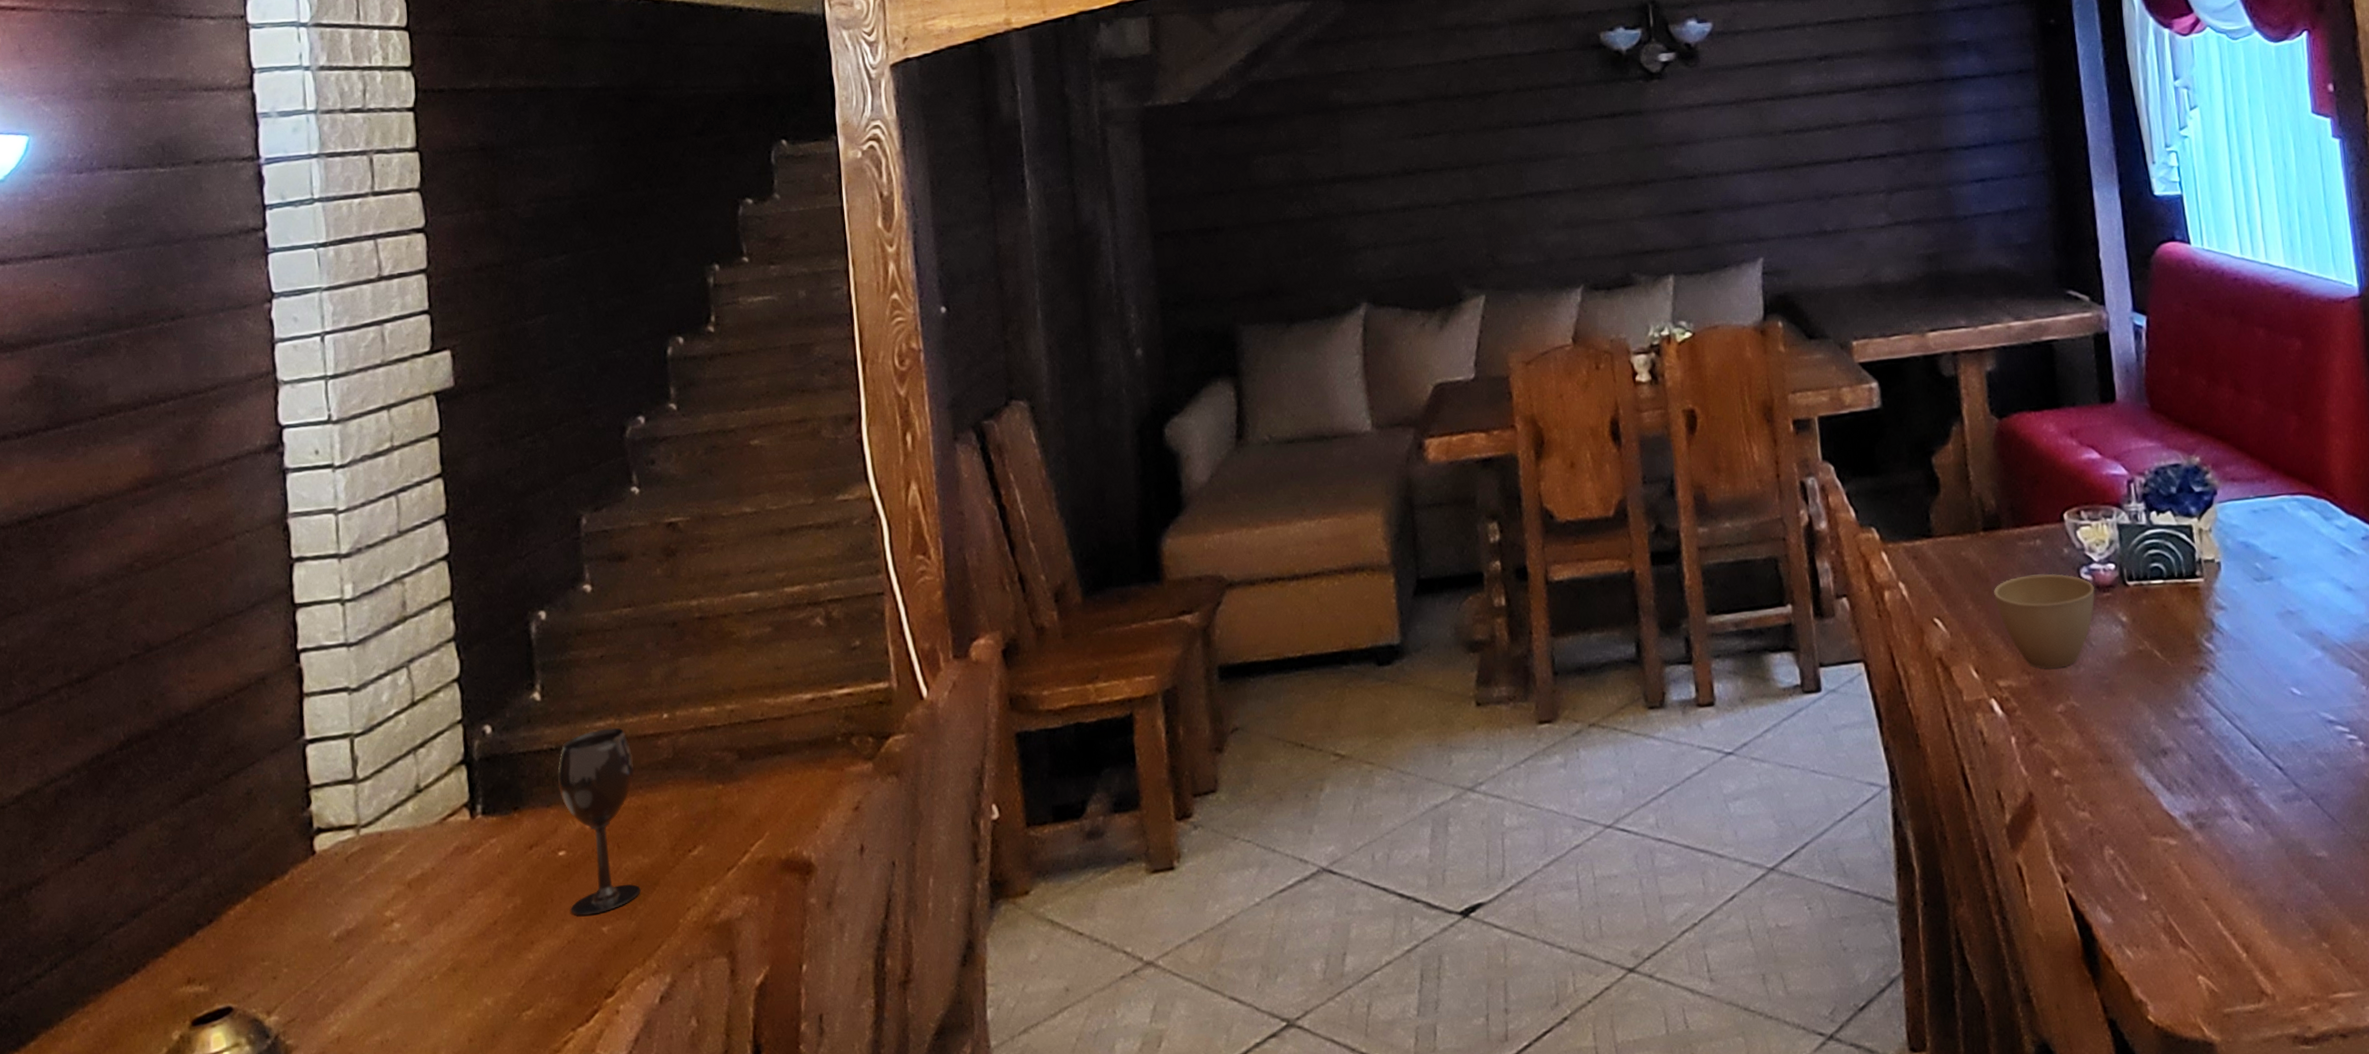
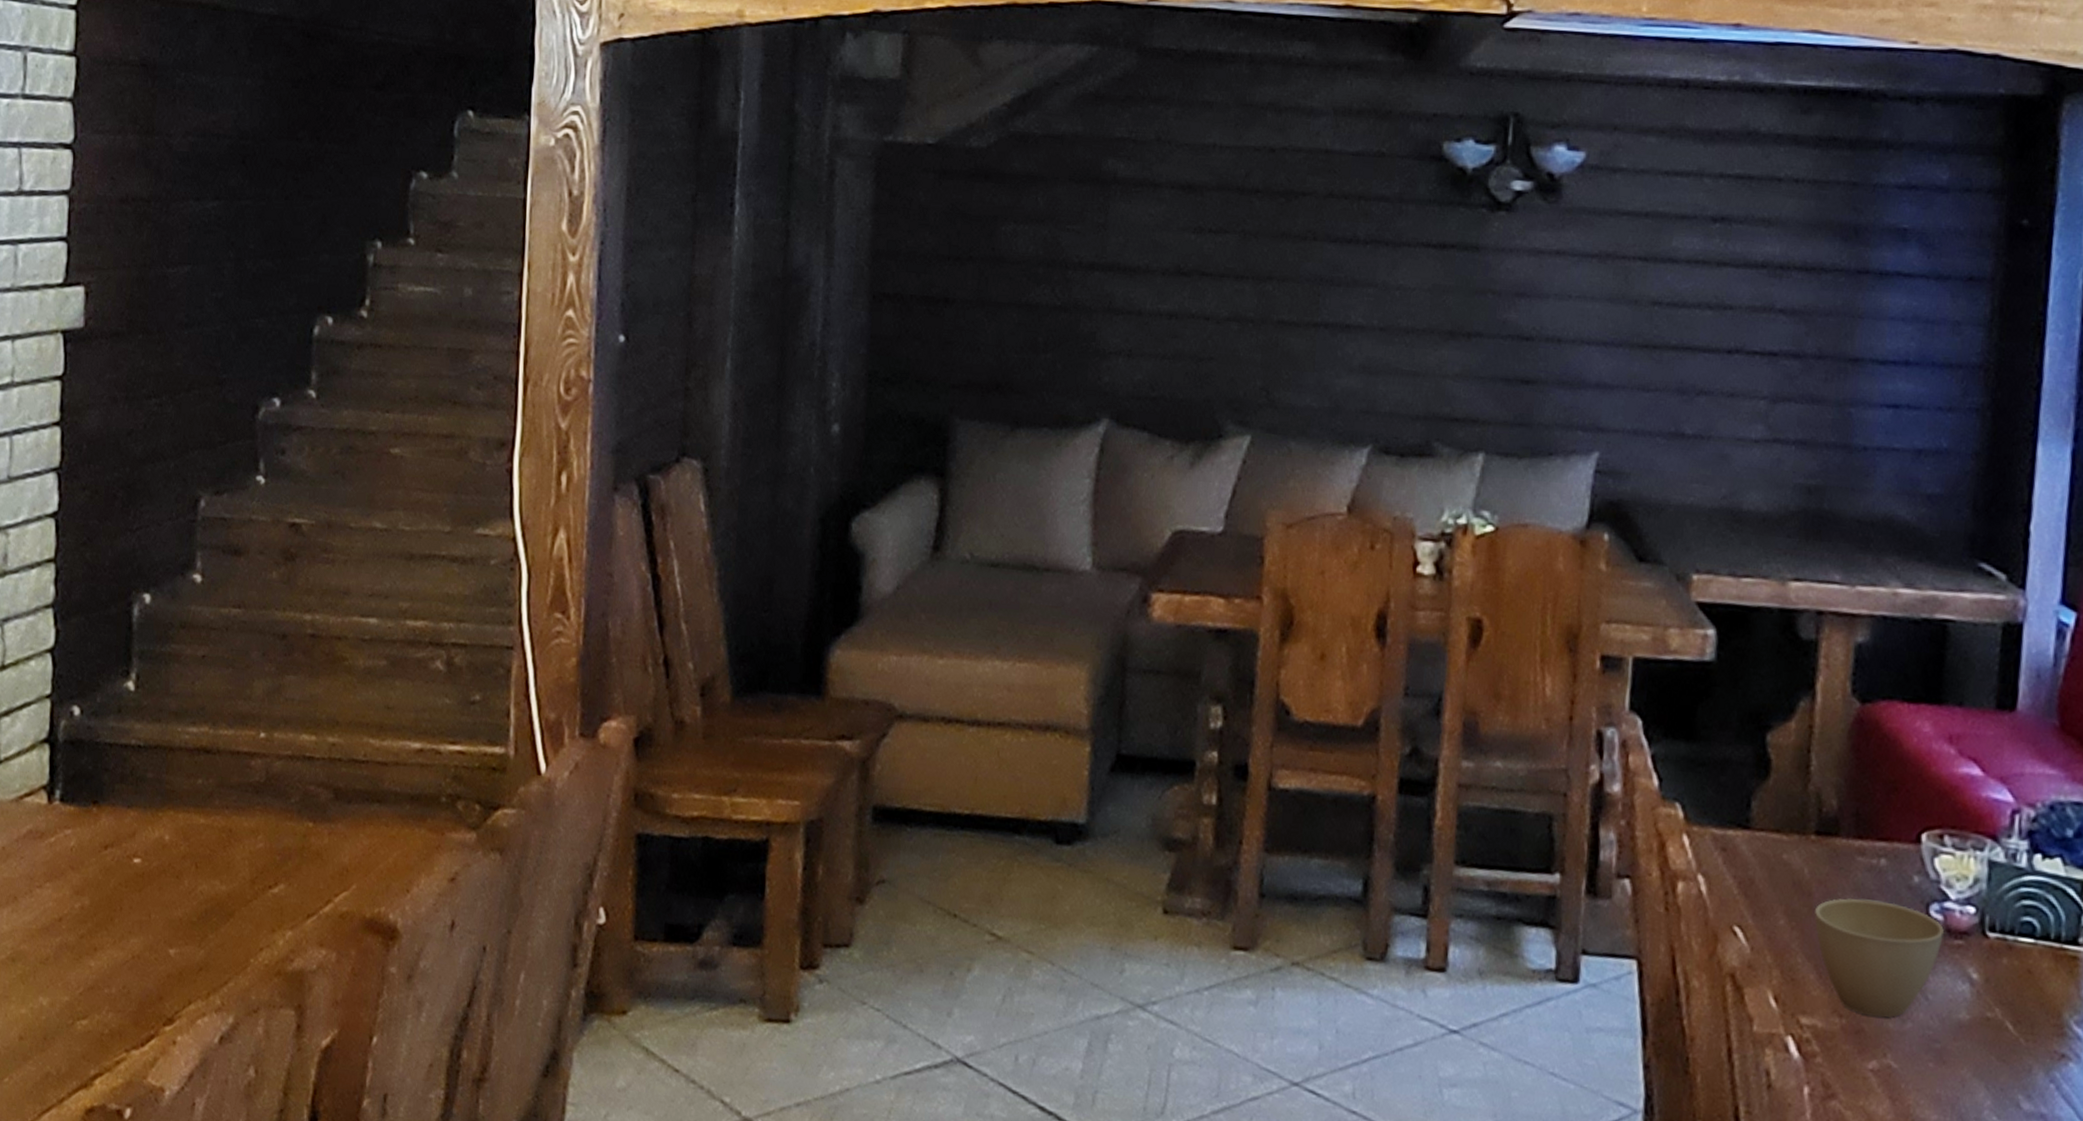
wine glass: present [558,727,641,916] -> none [139,735,224,934]

